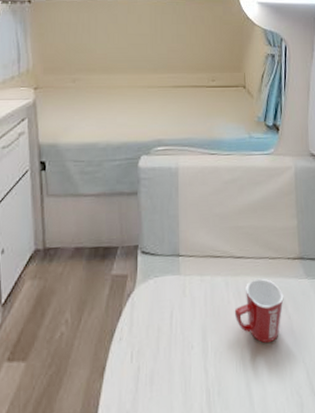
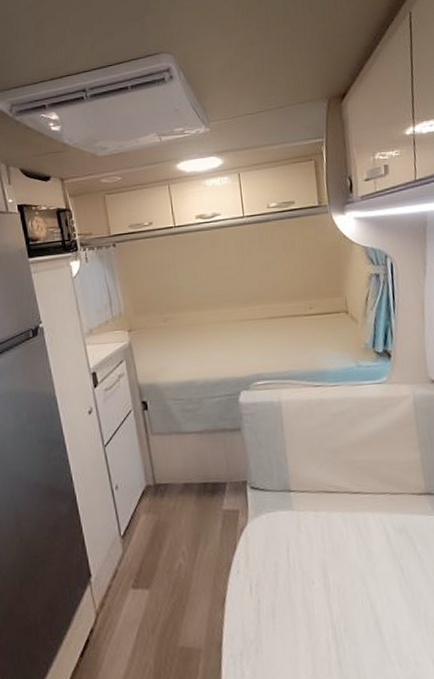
mug: present [234,278,284,344] -> none [355,514,411,582]

